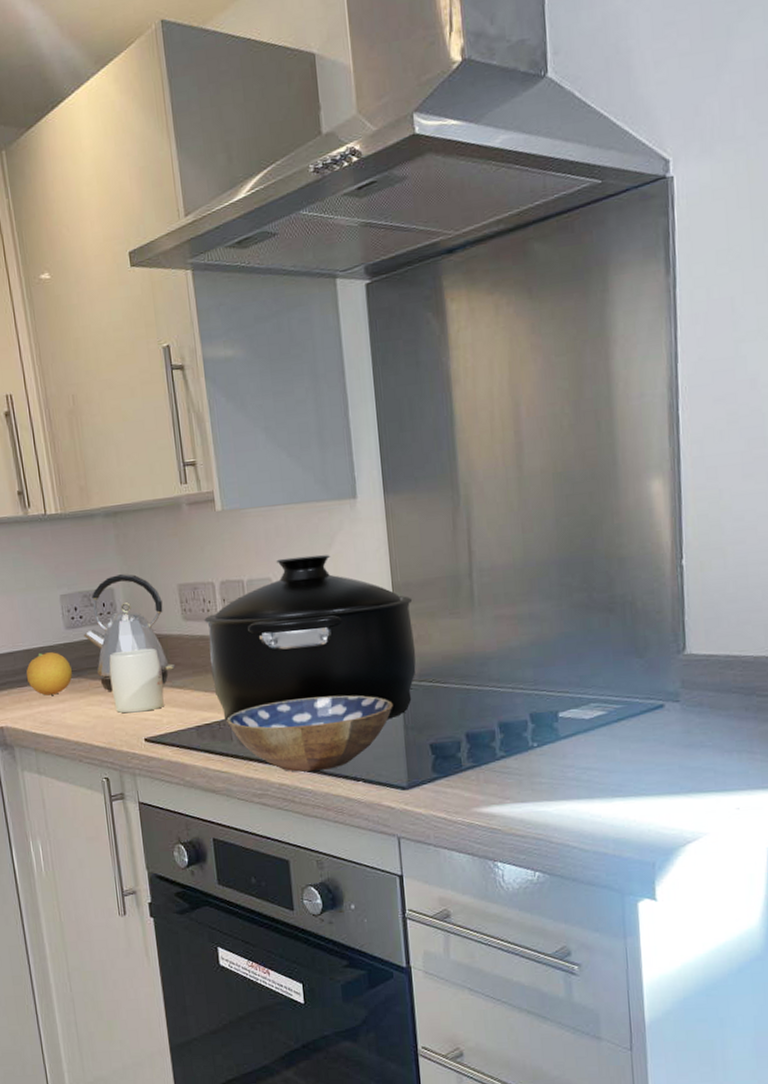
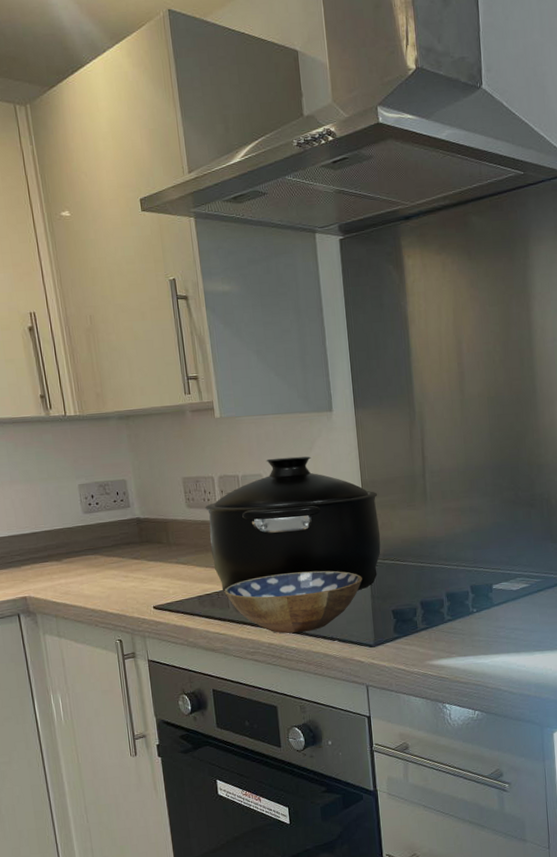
fruit: present [26,652,72,696] -> none [47,533,89,570]
kettle: present [83,574,176,692] -> none [99,468,181,567]
mug: present [109,648,165,714] -> none [122,530,171,585]

